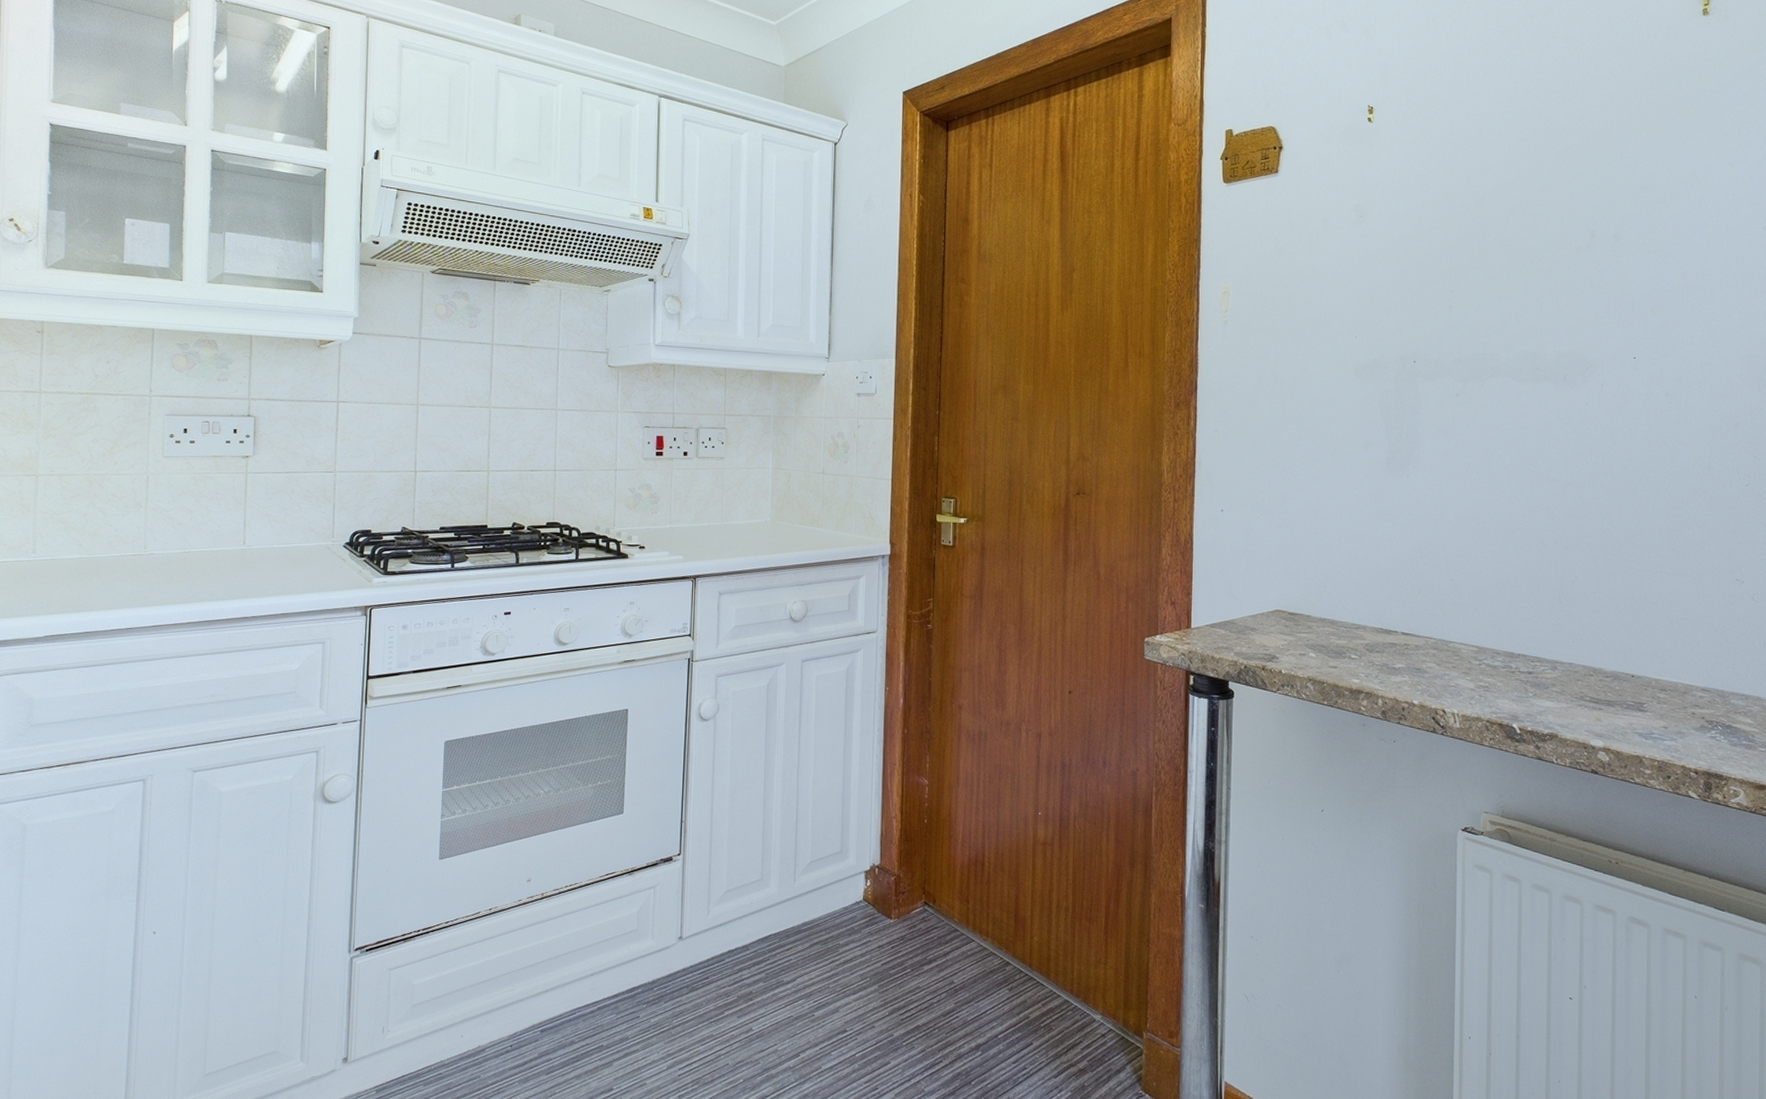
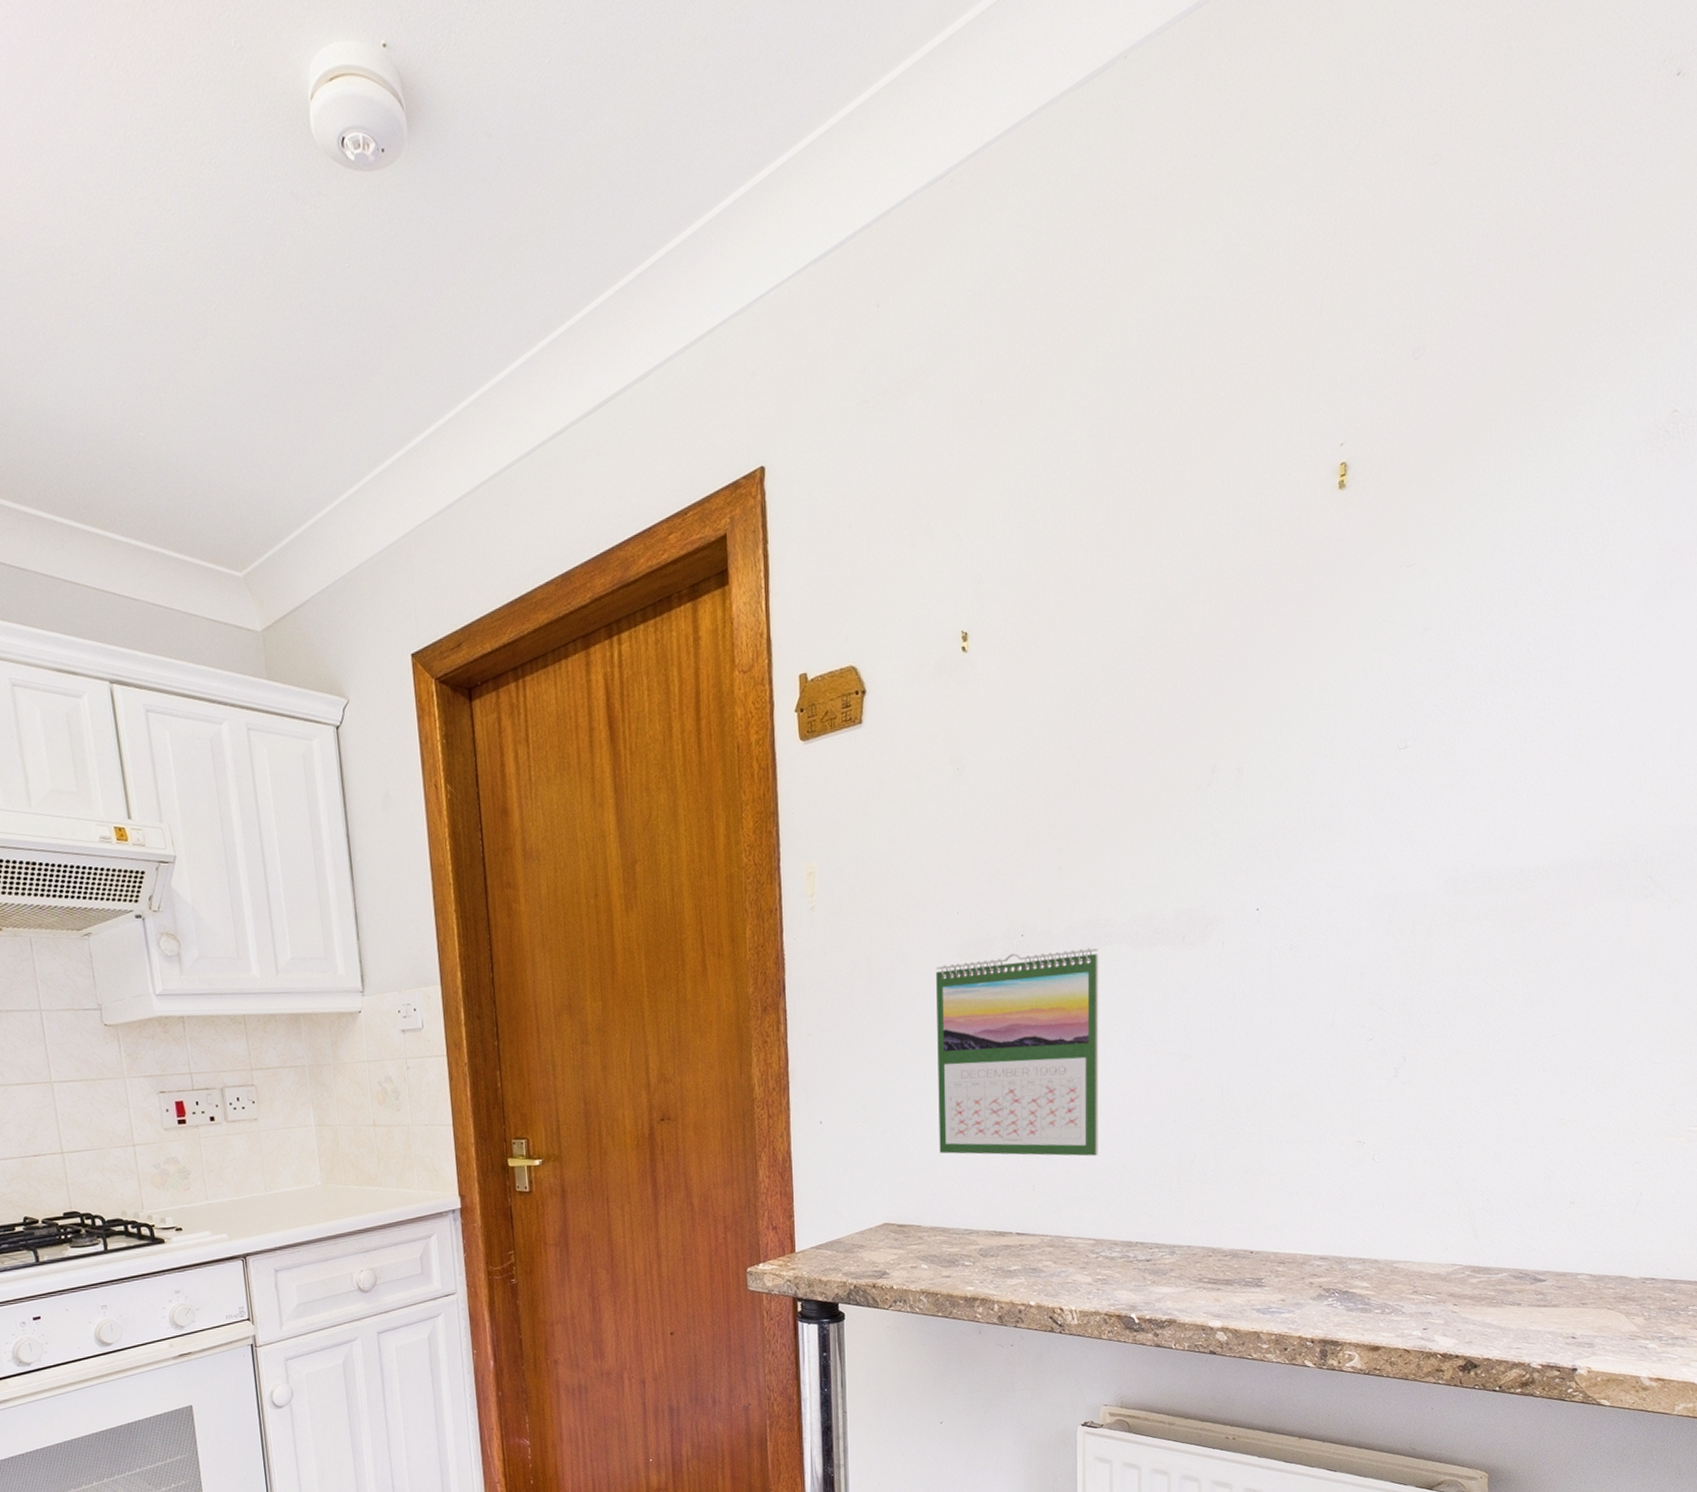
calendar: none [1331,377,1486,567] -> present [936,948,1099,1156]

